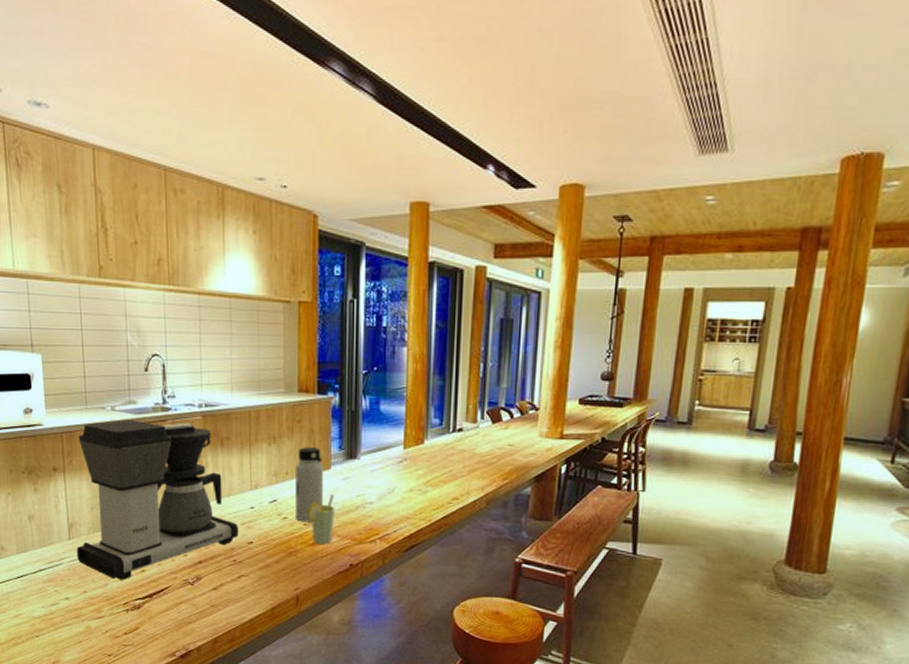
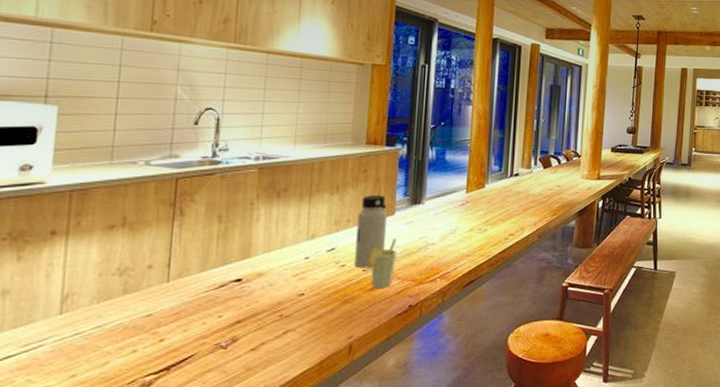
coffee maker: present [76,419,239,580] -> none [68,174,289,355]

